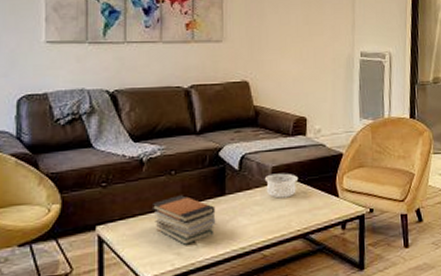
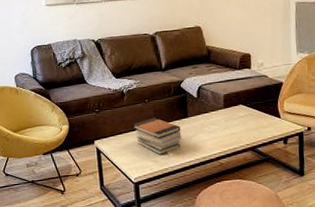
decorative bowl: present [264,173,299,199] -> none [218,99,246,120]

